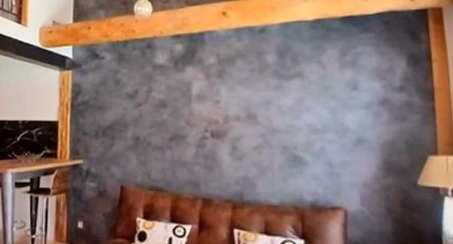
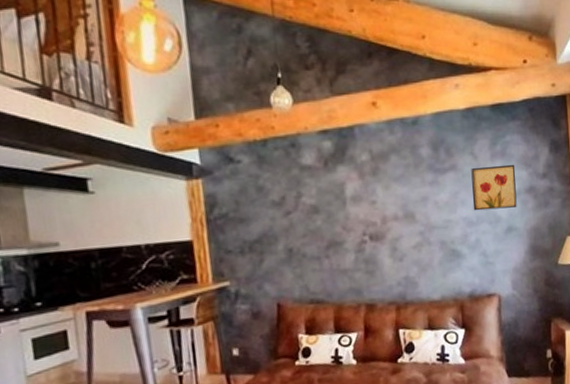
wall art: none [318,75,368,119] -> present [471,164,517,211]

